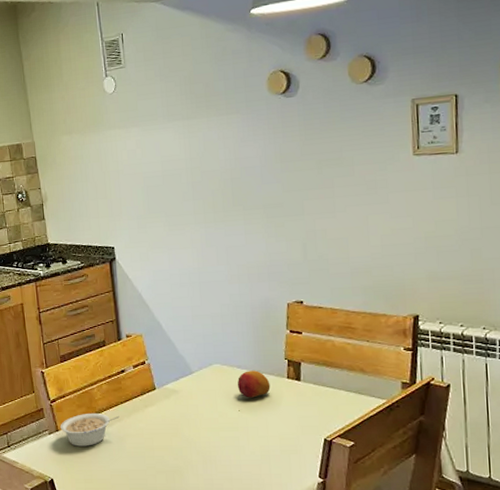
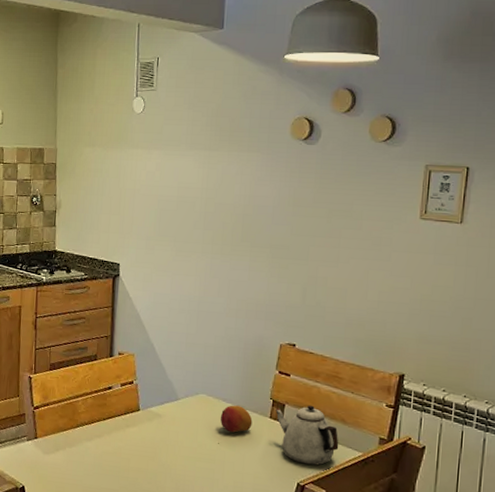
legume: present [60,412,120,447] -> none [39,425,100,458]
teapot: none [292,359,362,419] -> present [275,405,339,466]

